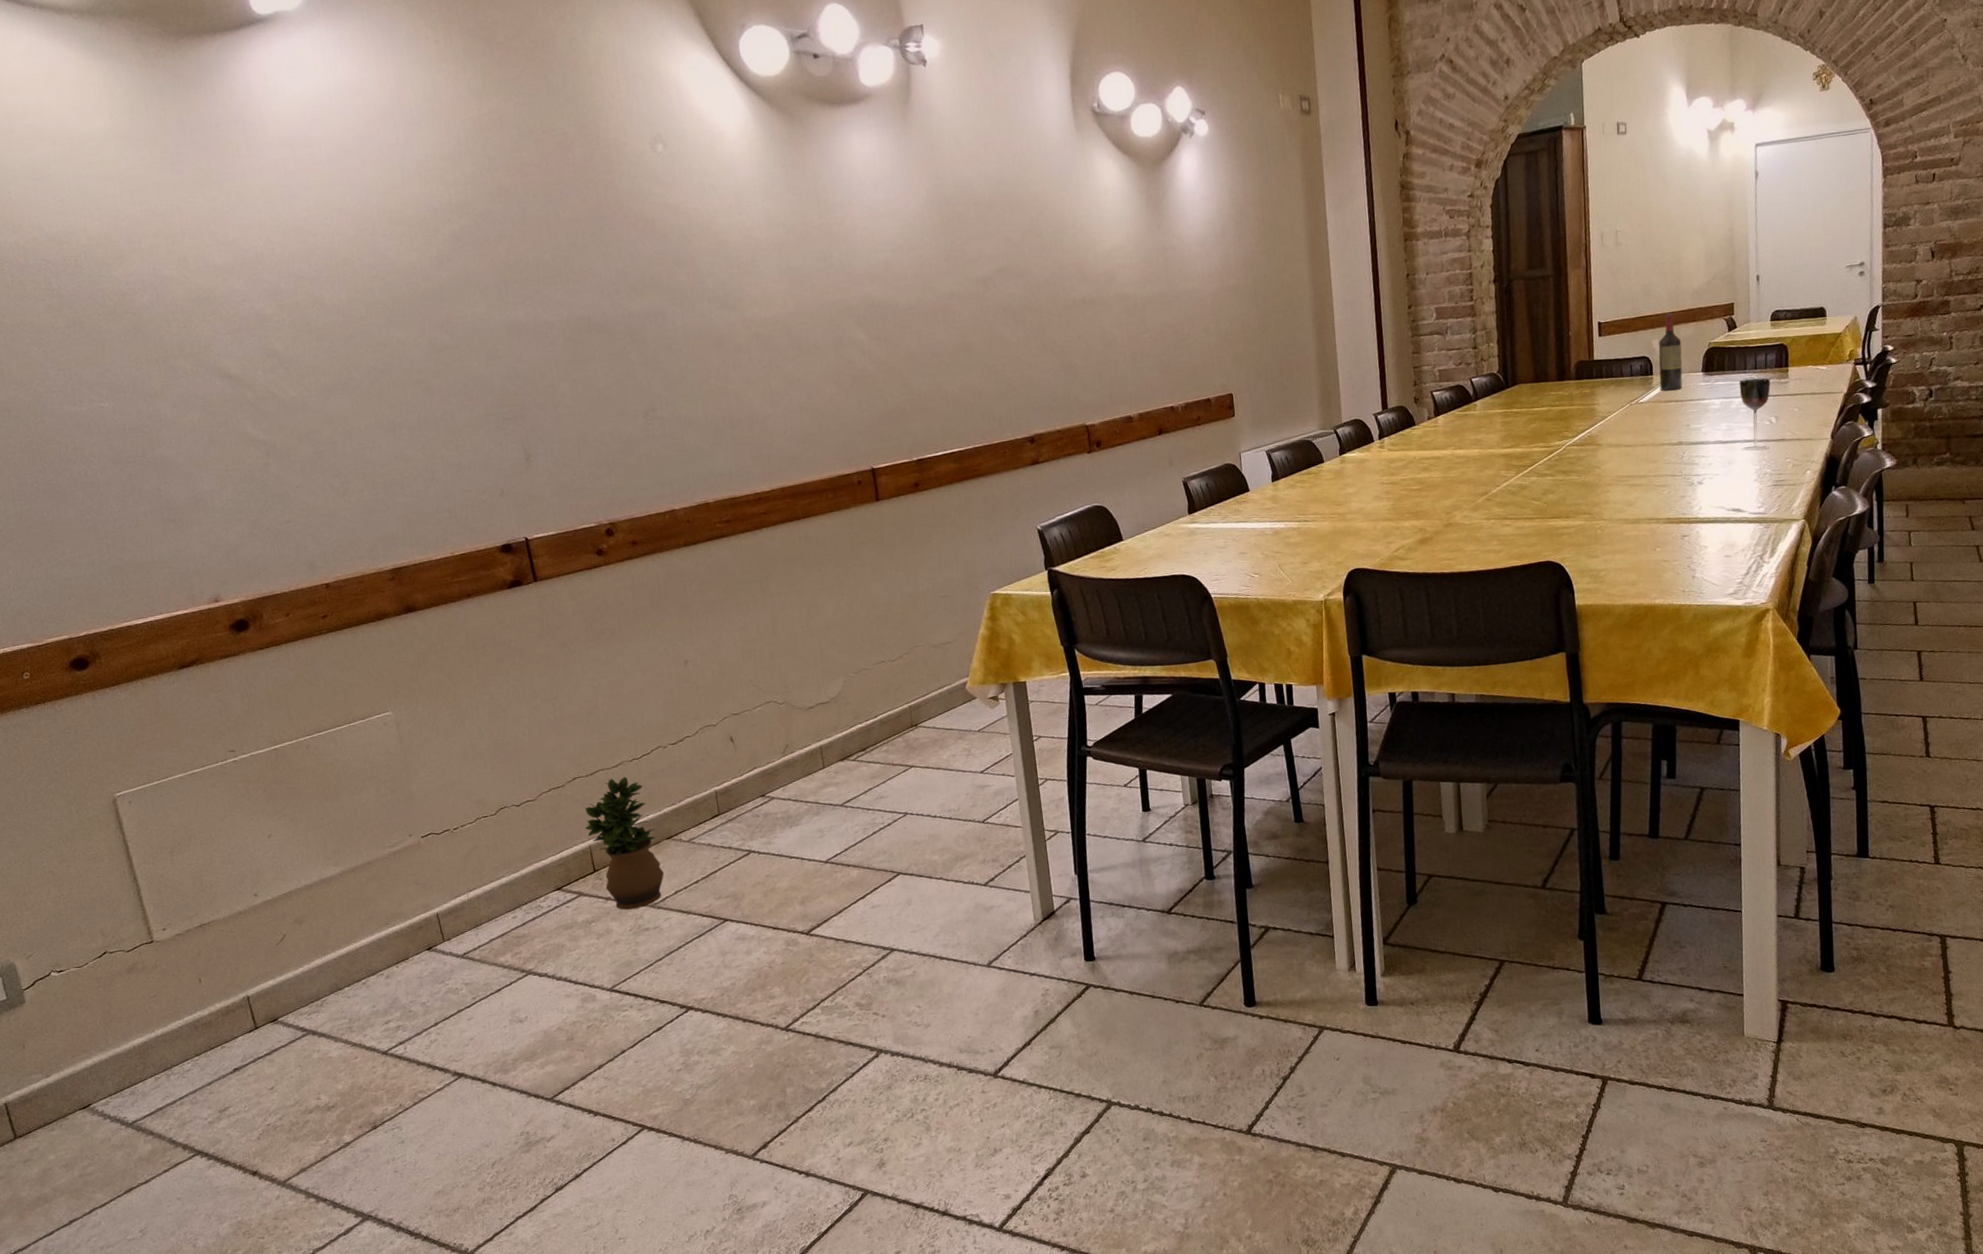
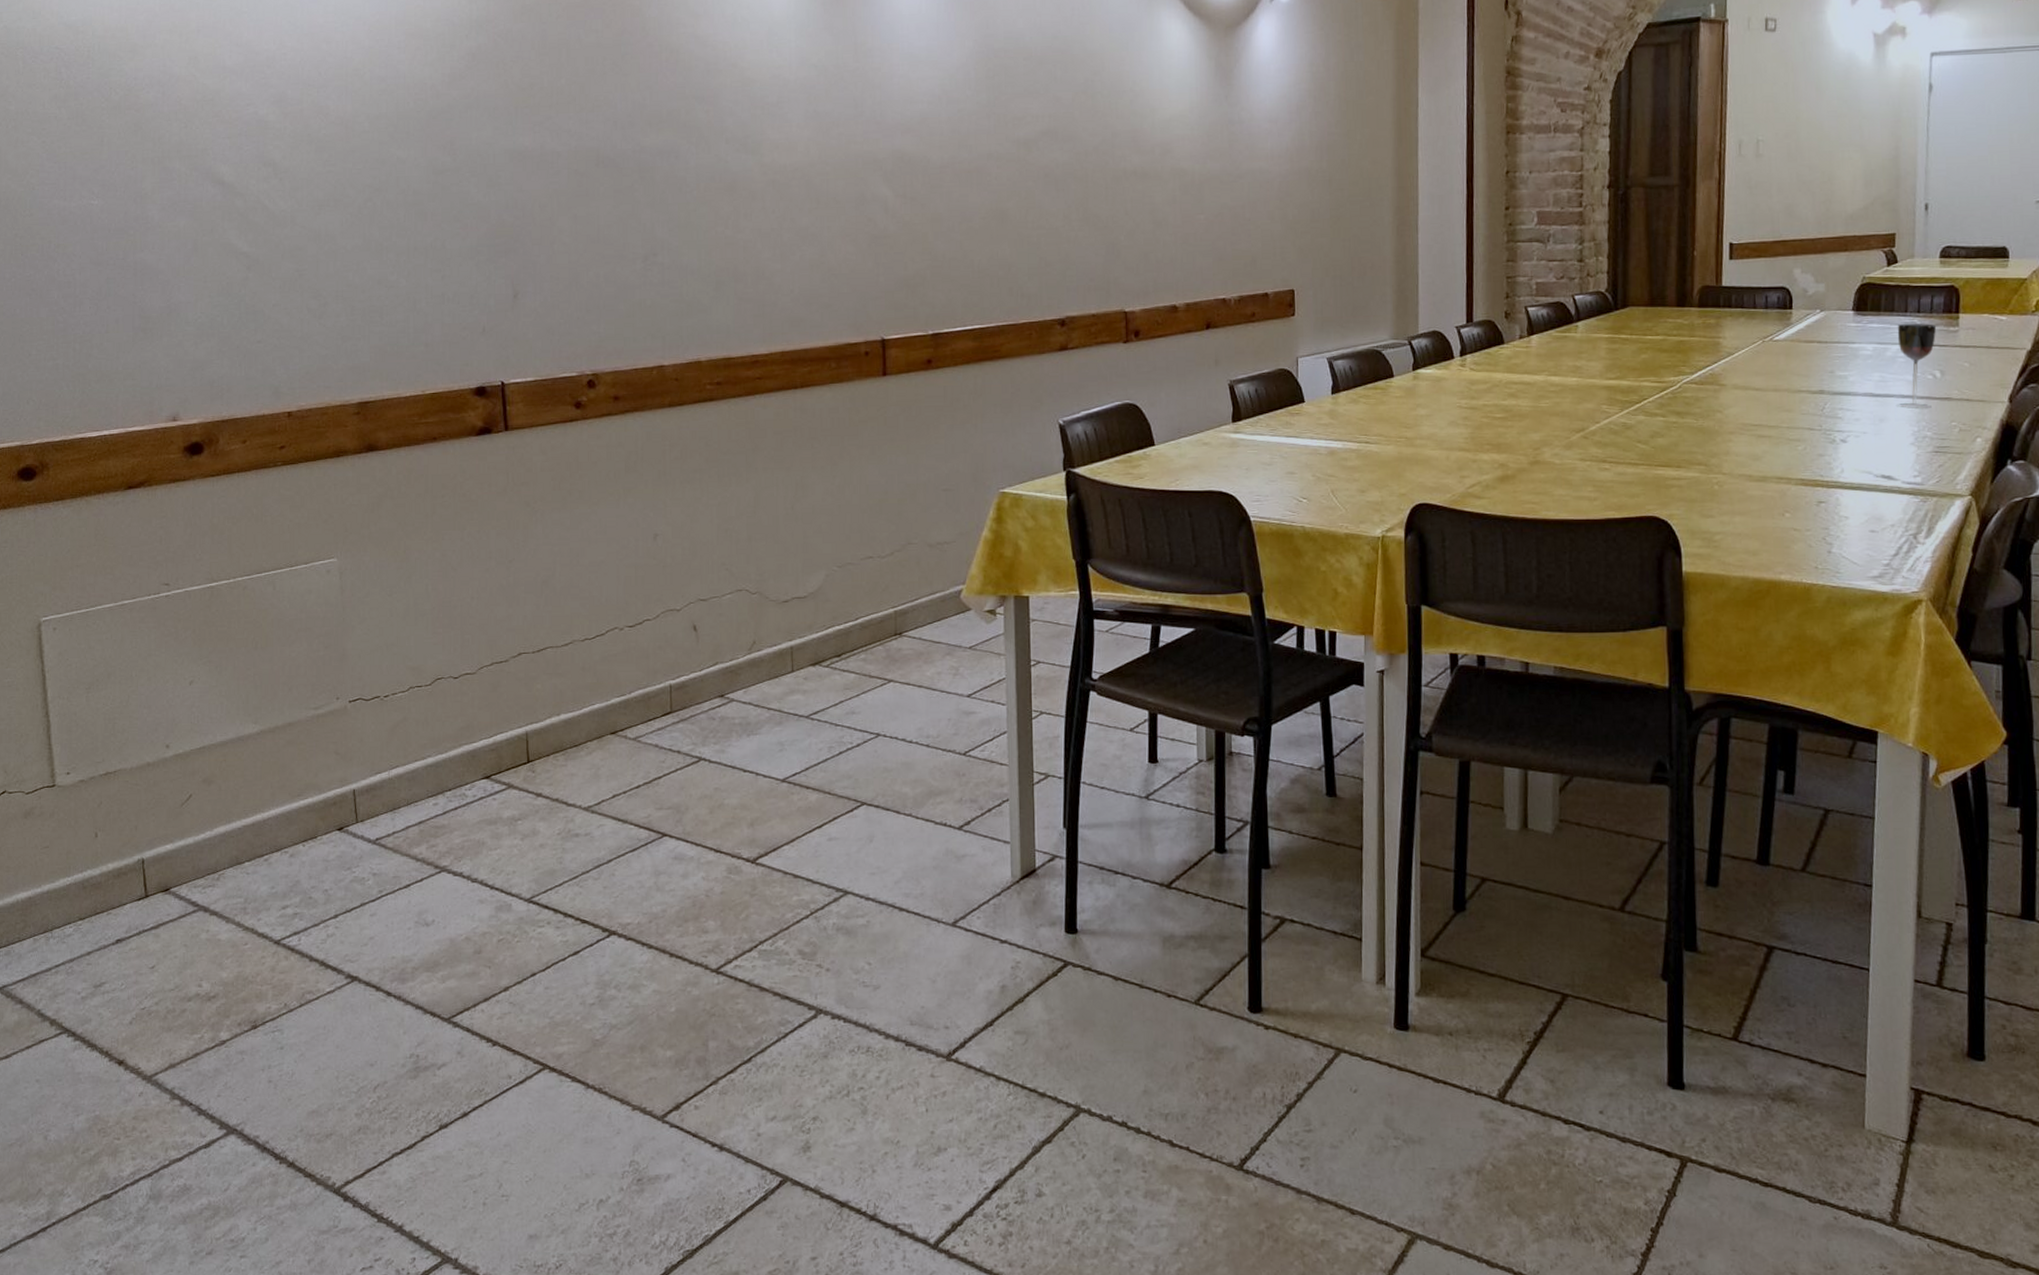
potted plant: present [584,777,665,910] -> none [524,657,604,810]
wine bottle: present [1658,313,1683,392] -> none [1800,239,1830,331]

